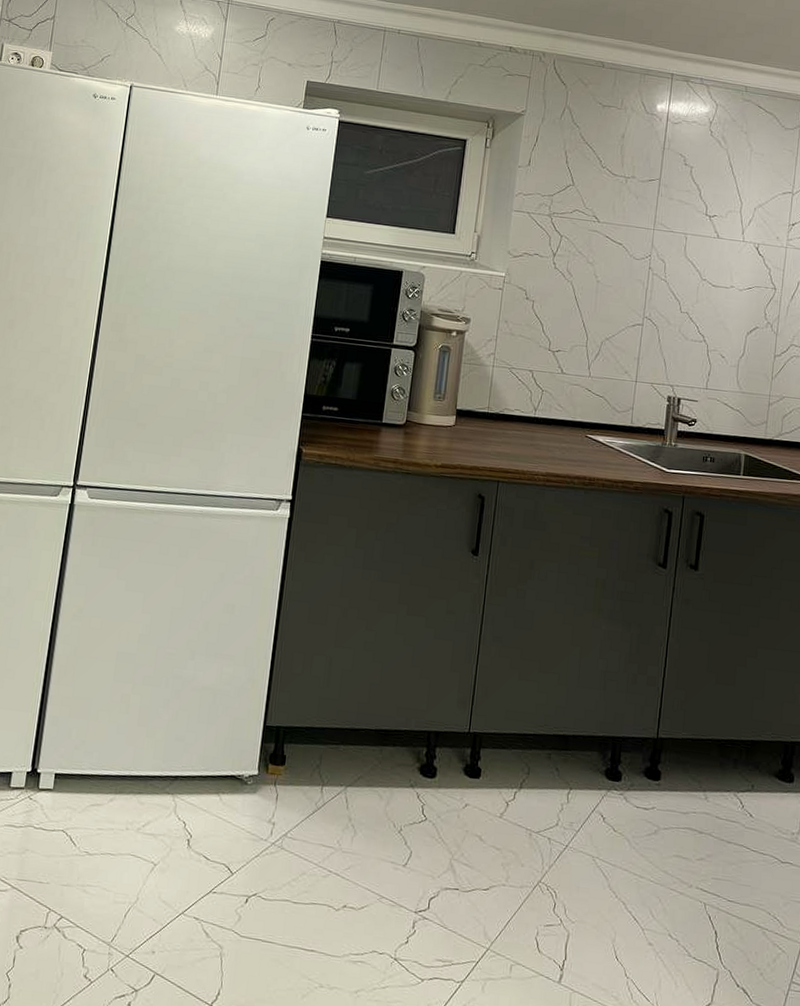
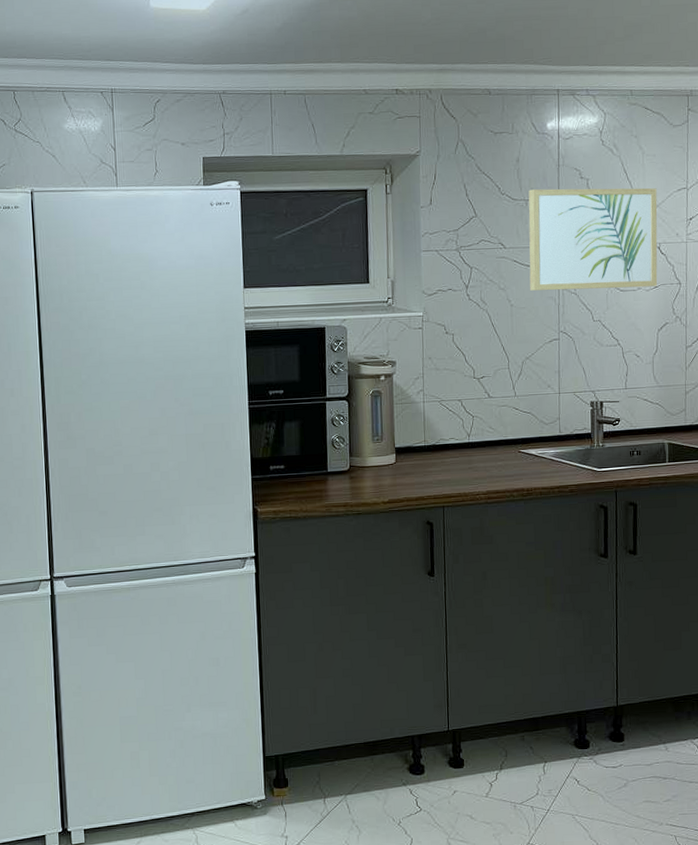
wall art: none [619,168,762,288] -> present [528,187,658,291]

